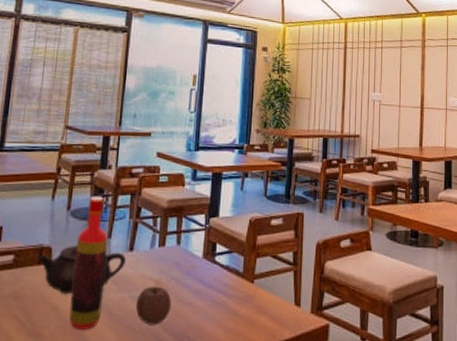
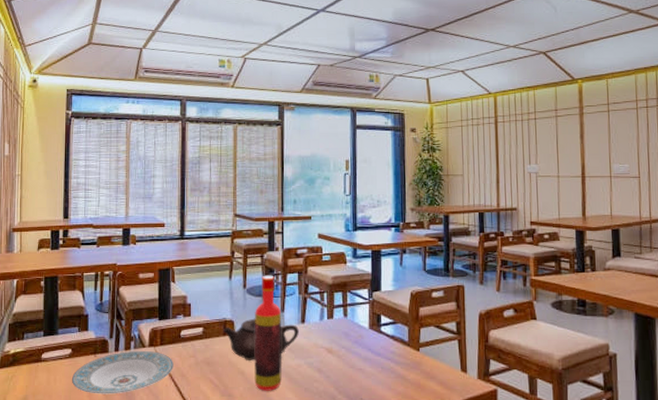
apple: present [135,286,172,325] -> none [311,353,344,388]

